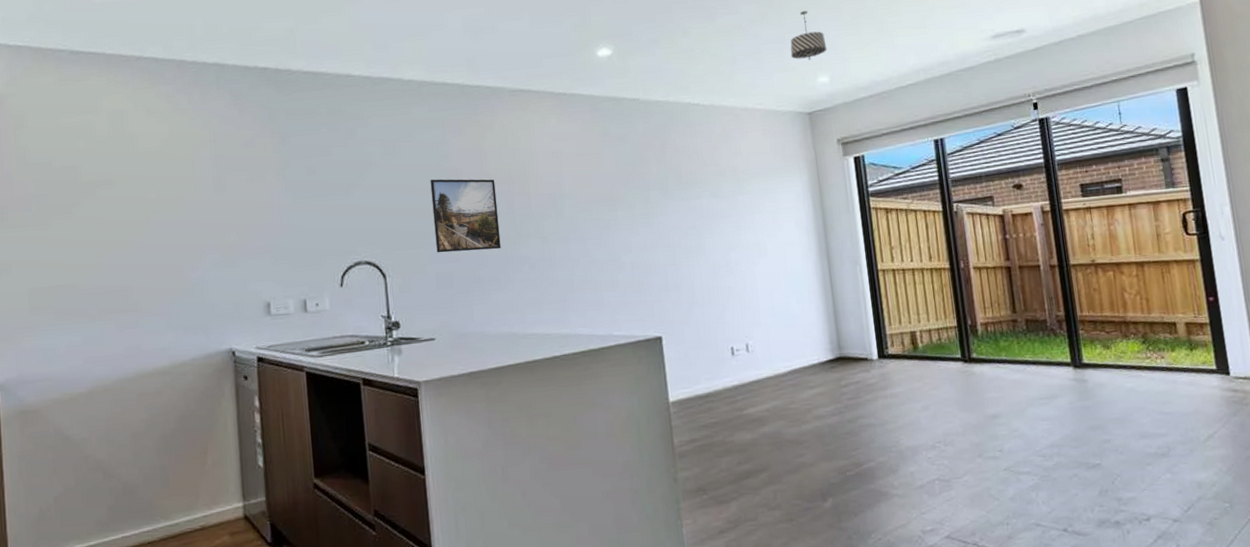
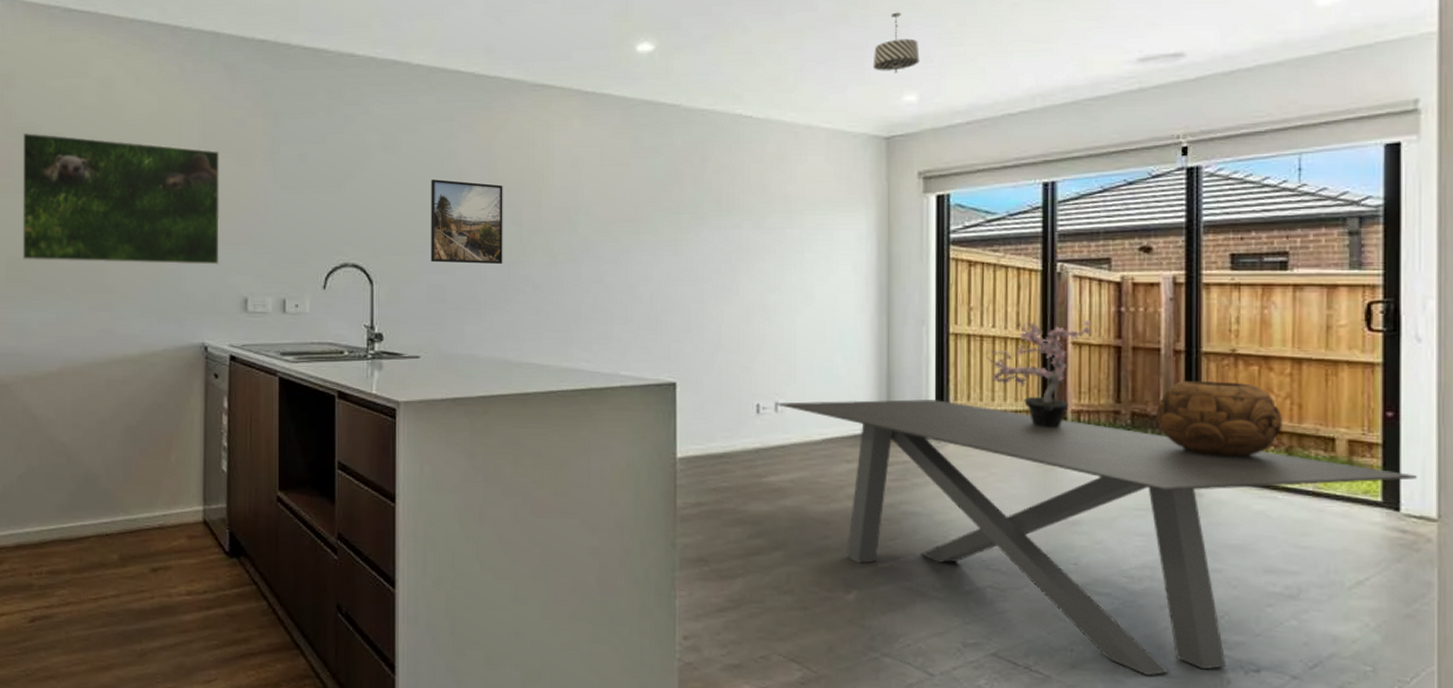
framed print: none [37,168,240,289] -> present [22,132,220,265]
dining table: none [747,326,1238,537] -> present [777,398,1417,676]
potted plant: none [909,247,987,340] -> present [986,320,1092,428]
decorative bowl: none [1043,286,1137,348] -> present [1156,381,1282,458]

